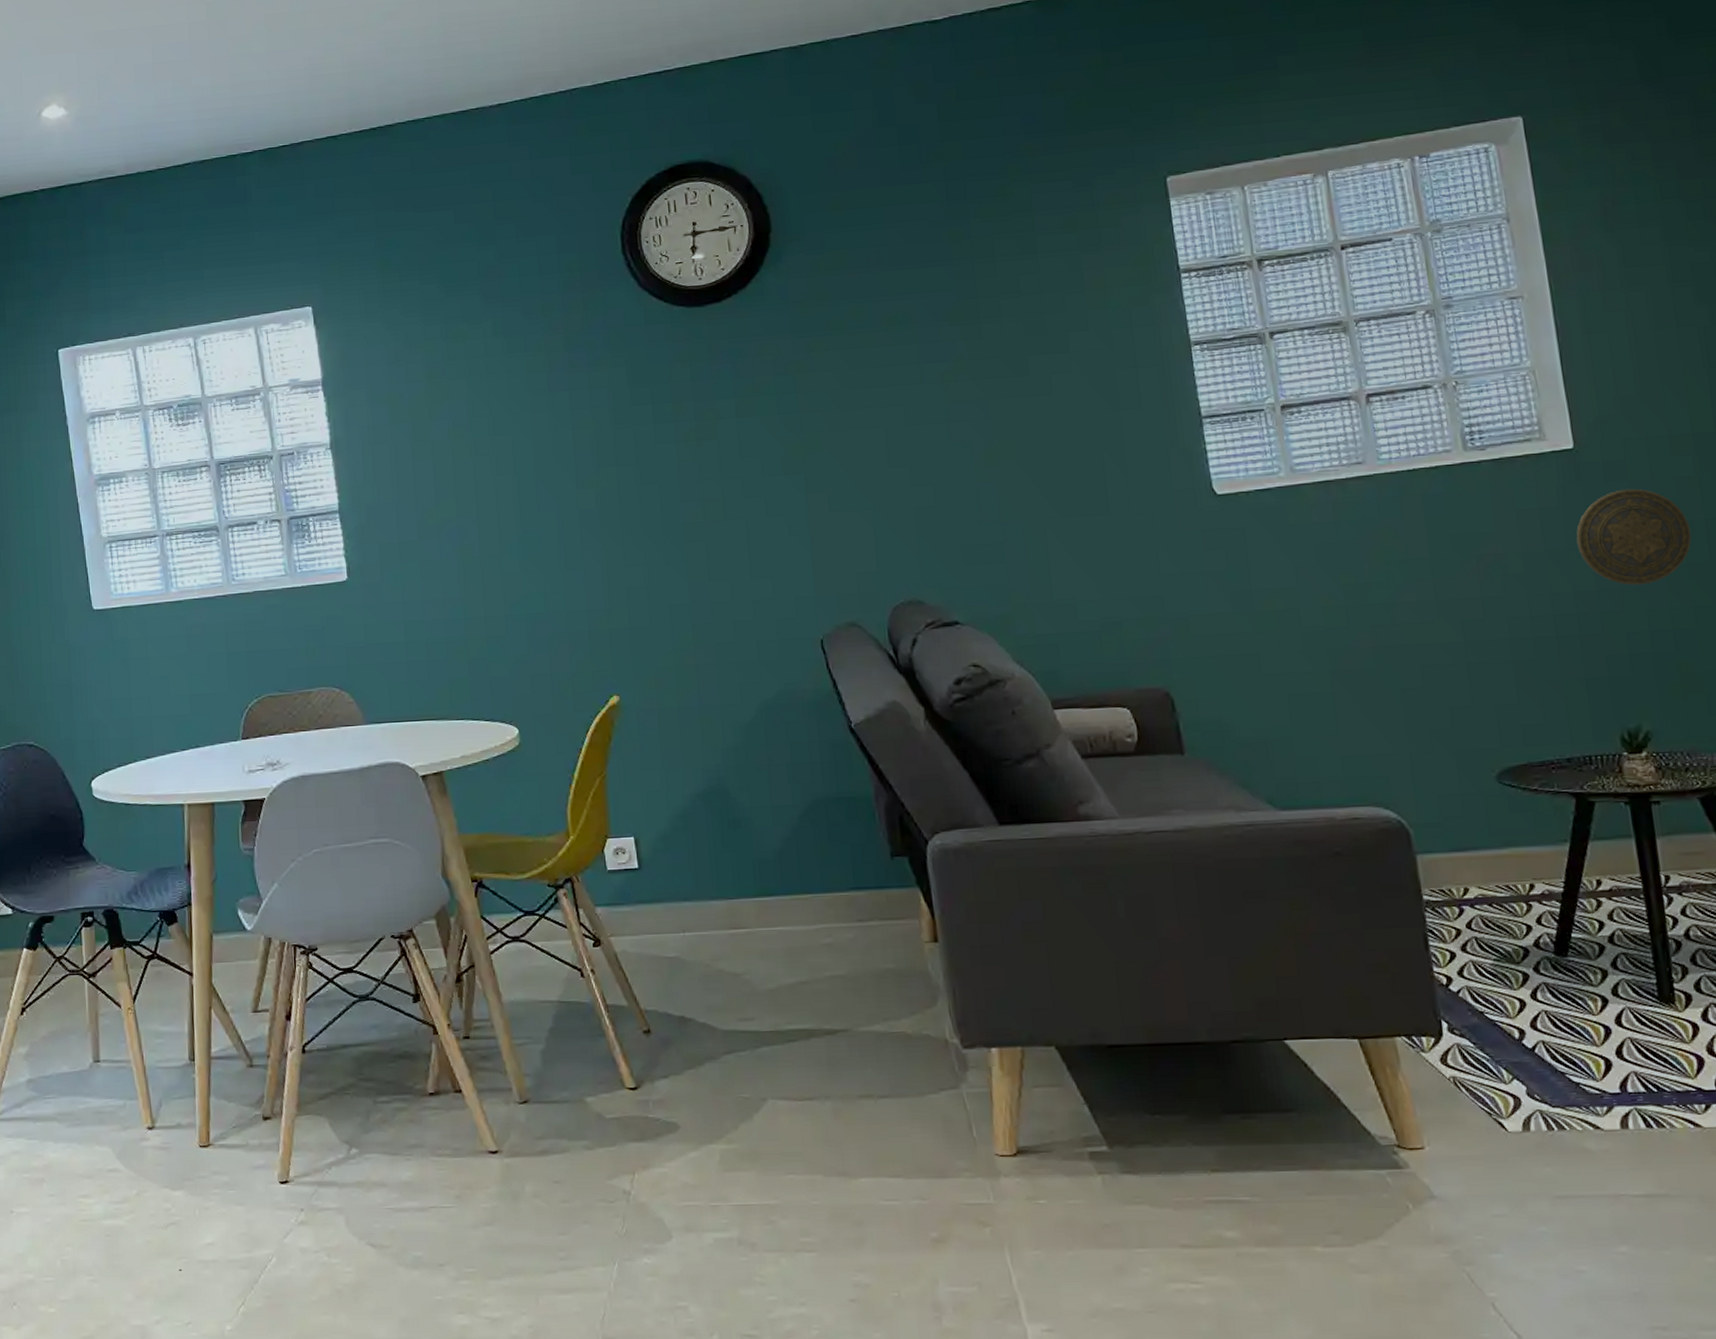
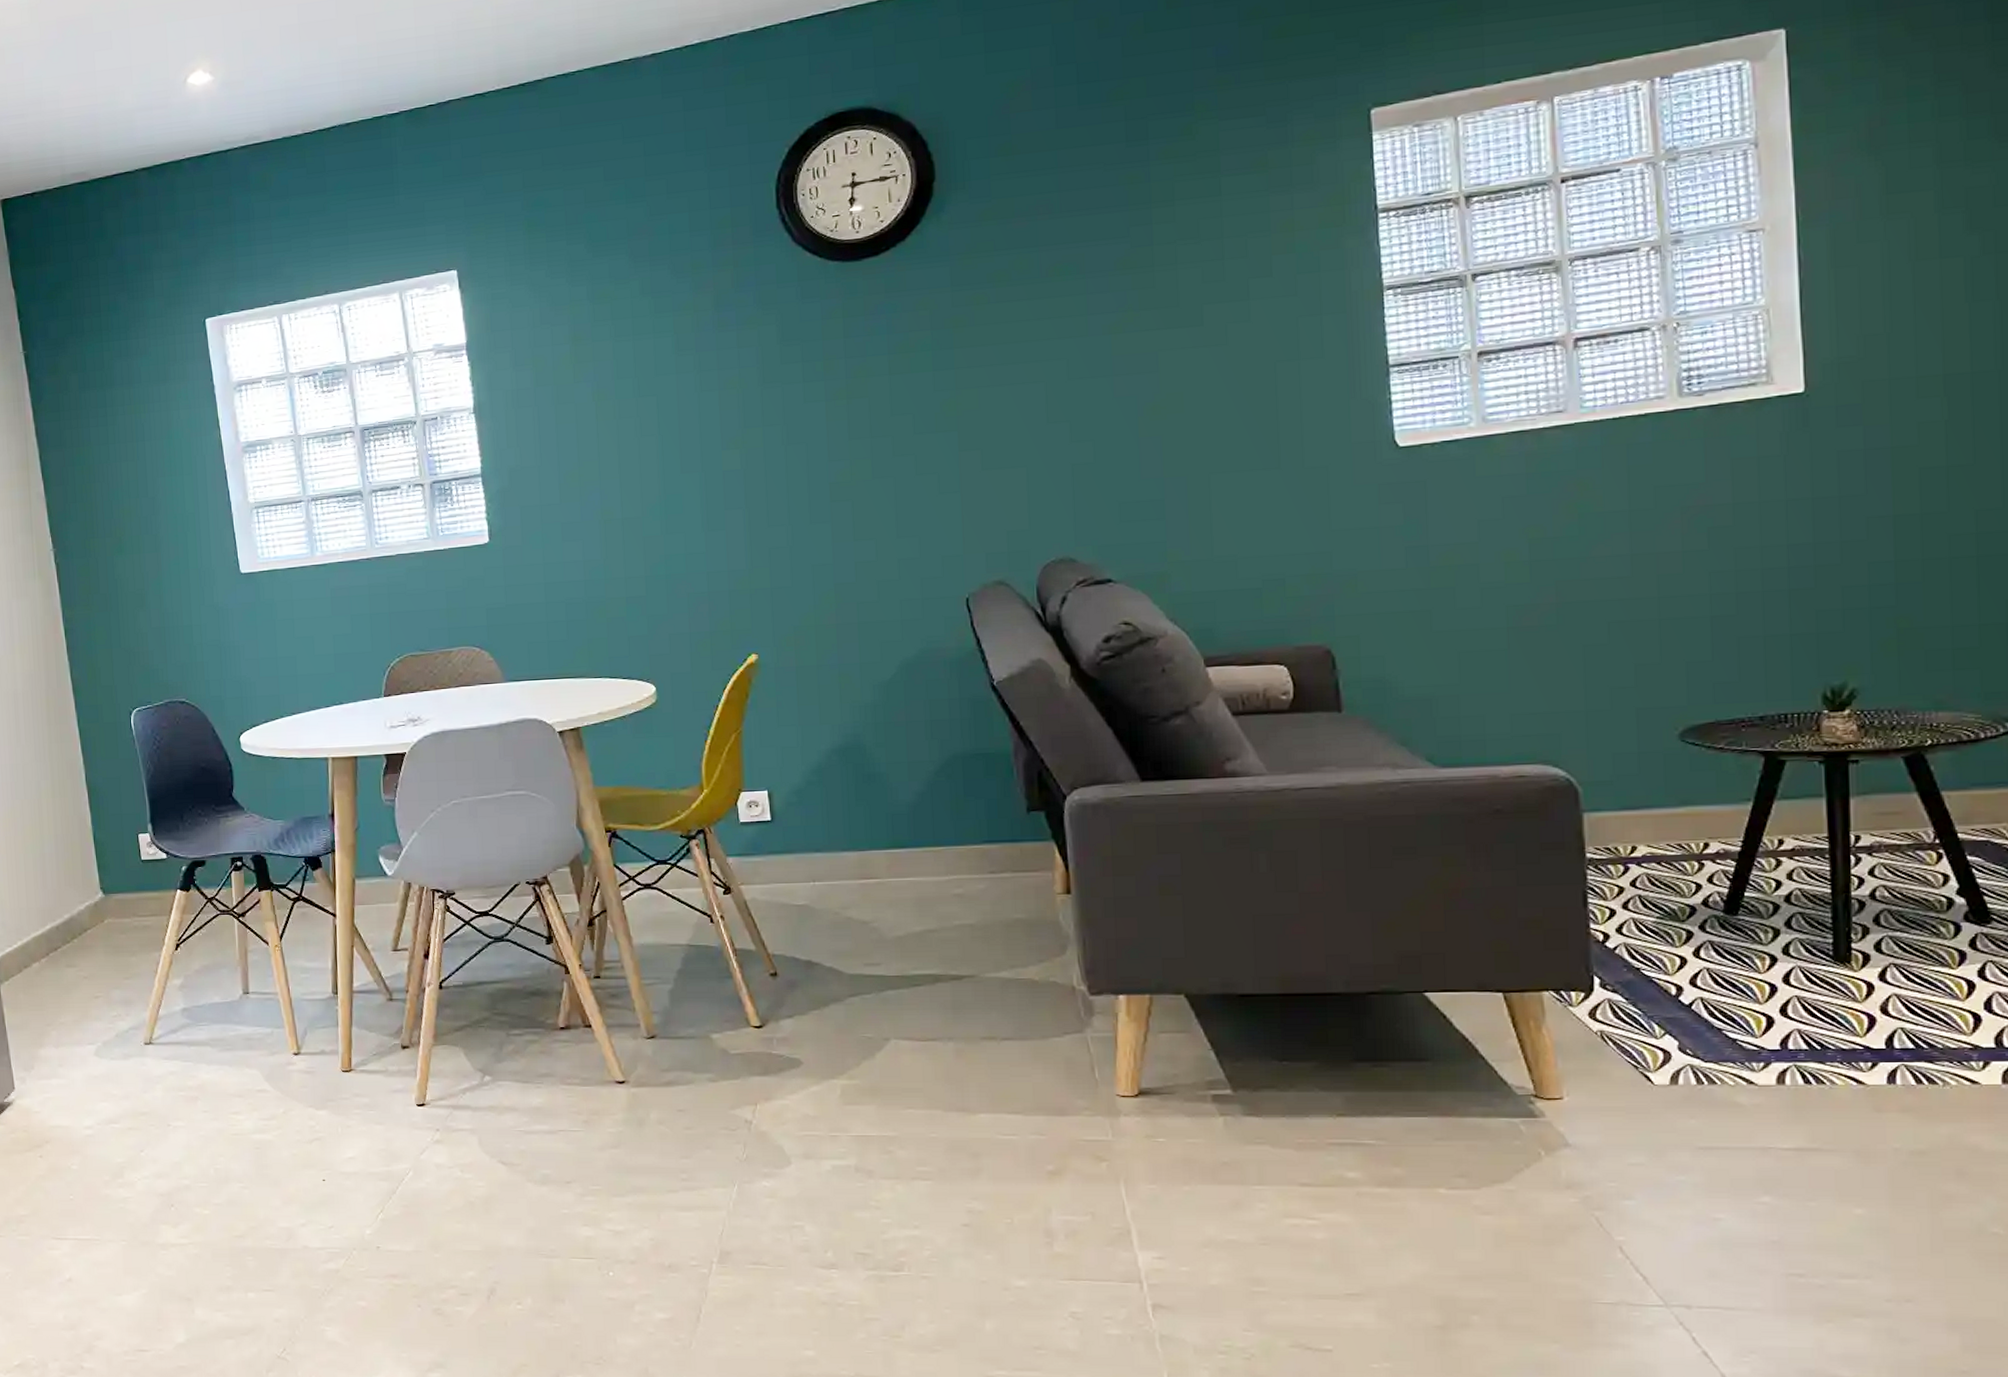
decorative plate: present [1576,488,1692,586] -> none [1796,434,1929,537]

